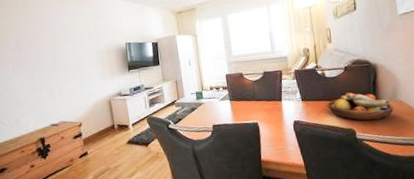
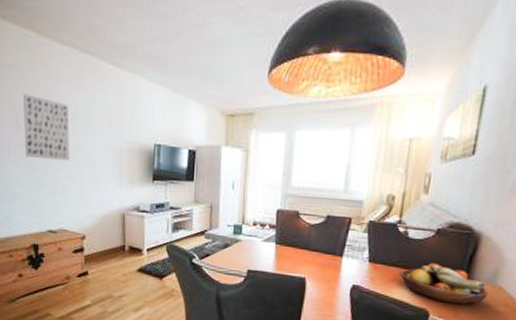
wall art: none [20,23,62,70] -> present [22,94,70,161]

